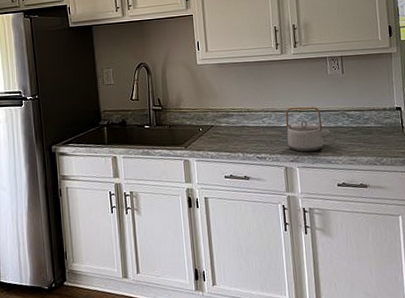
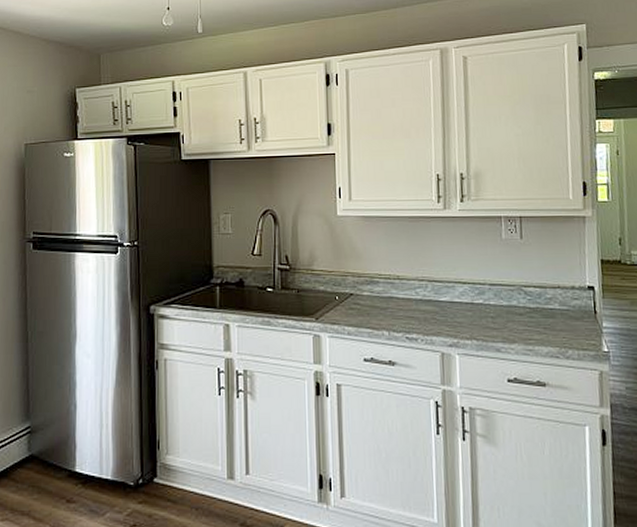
teapot: present [285,106,331,152] -> none [445,277,503,336]

